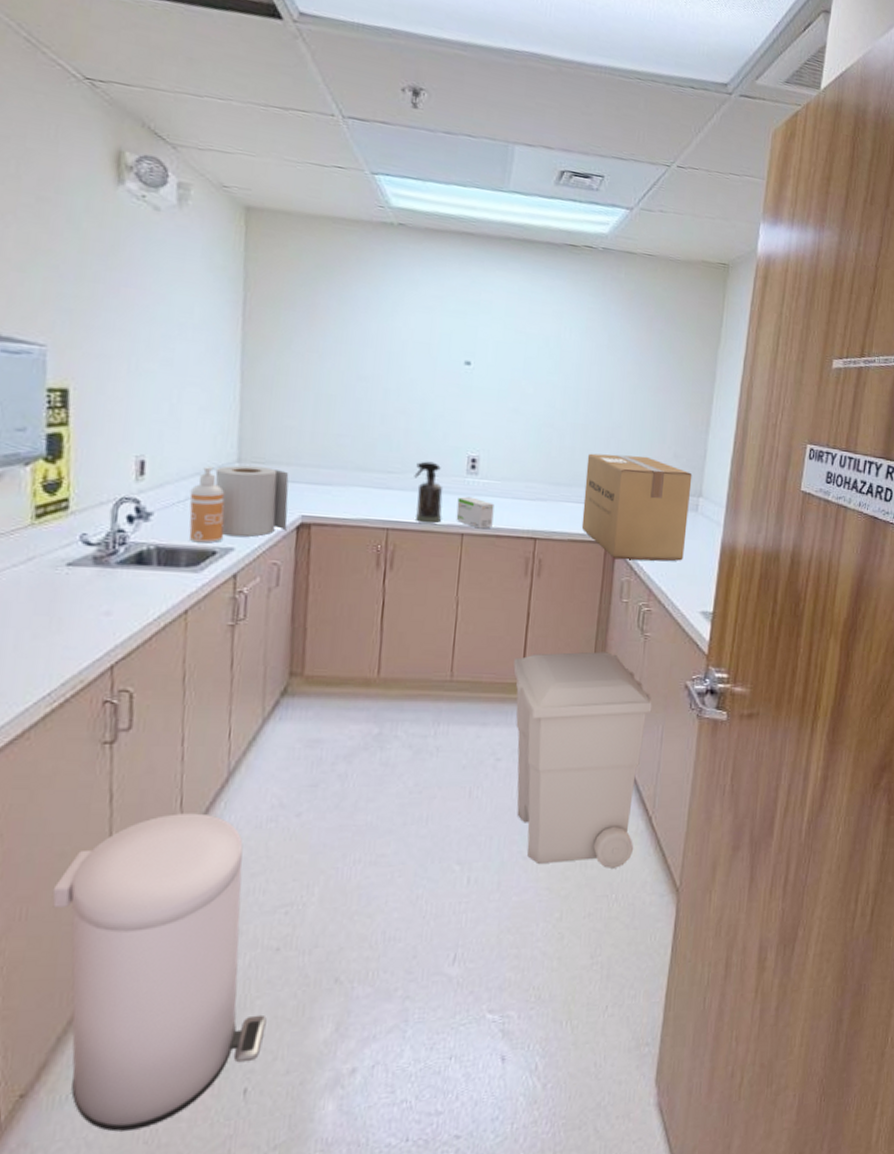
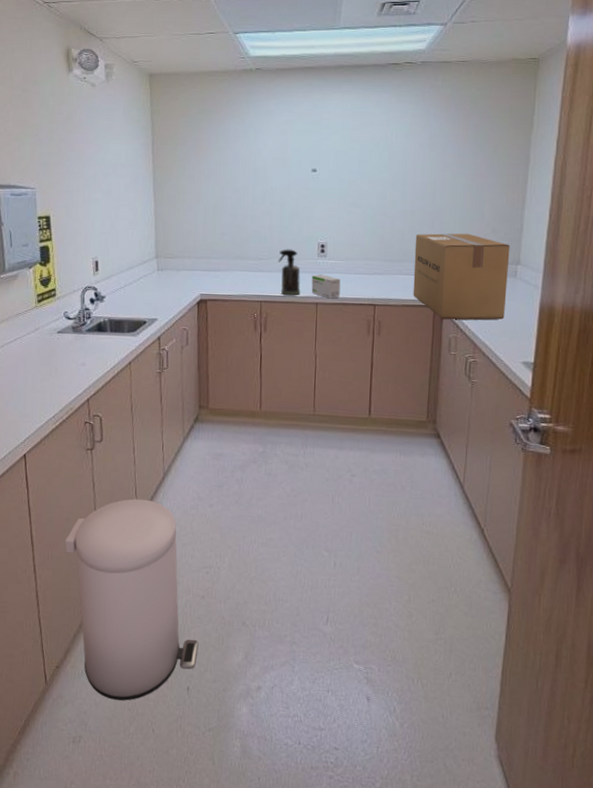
soap dispenser: present [189,465,225,544] -> none [127,262,150,316]
paper towel roll: present [215,465,289,537] -> none [142,260,191,311]
recycling bin: present [513,651,652,868] -> none [362,394,481,567]

